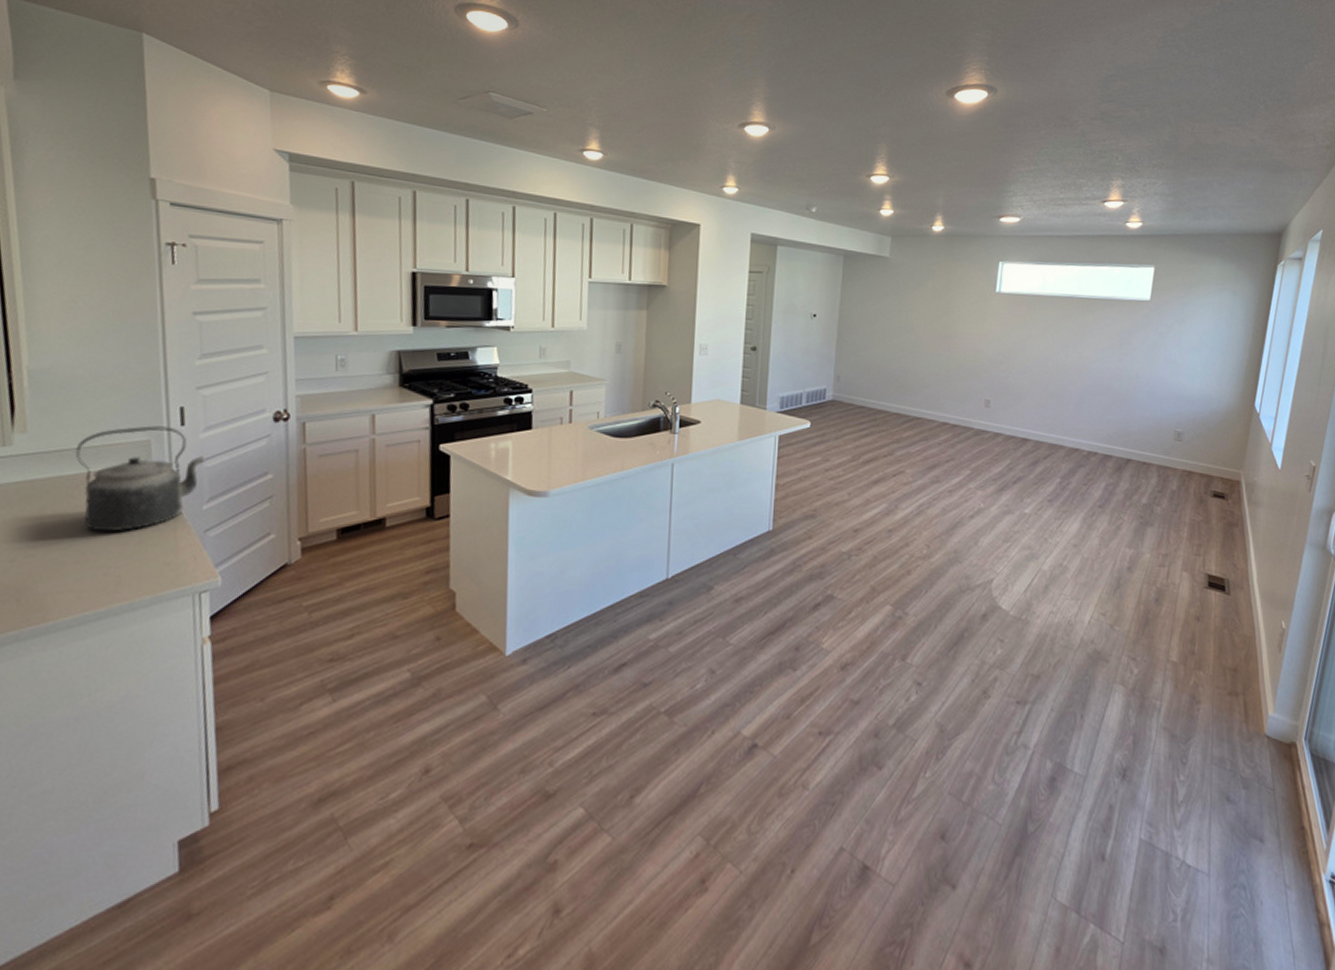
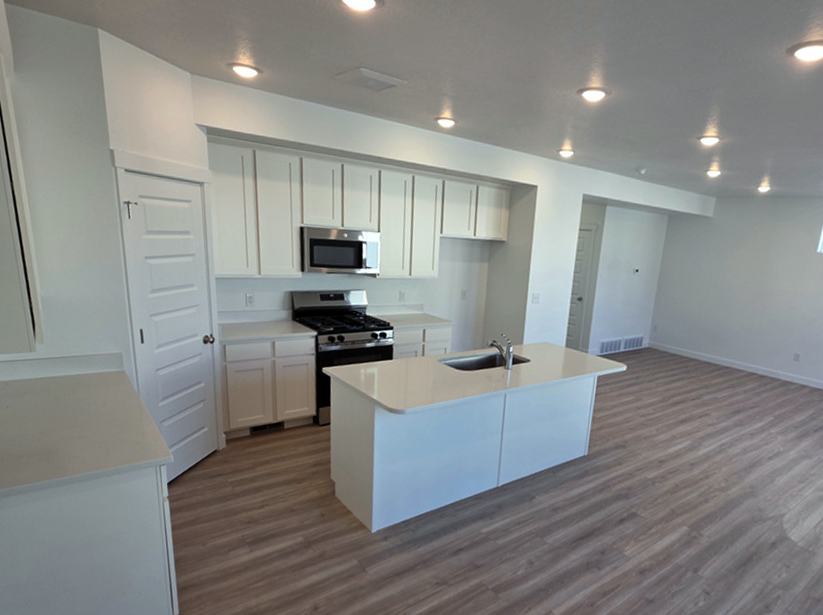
kettle: present [75,425,205,532] -> none [75,342,159,418]

